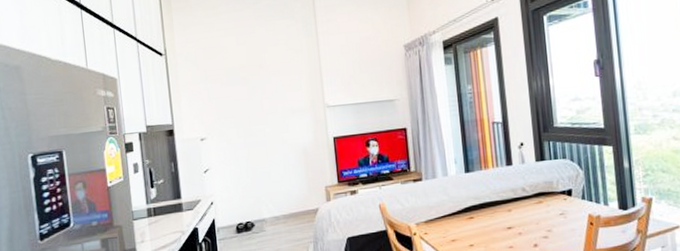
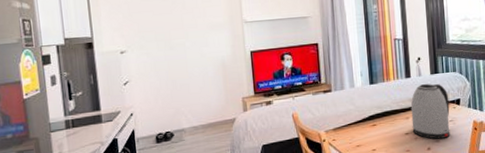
kettle: none [513,172,561,235] -> present [410,84,450,139]

